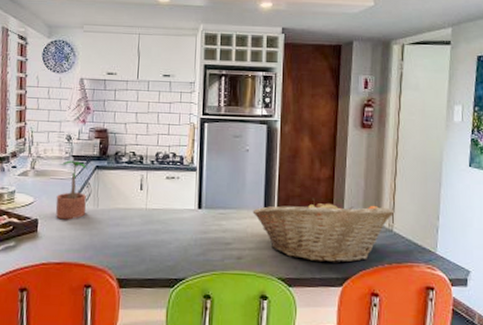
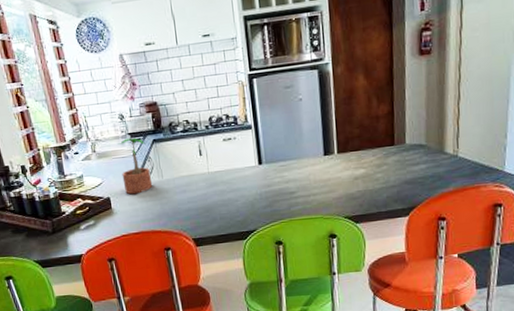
fruit basket: present [252,198,395,264] -> none [313,133,460,197]

